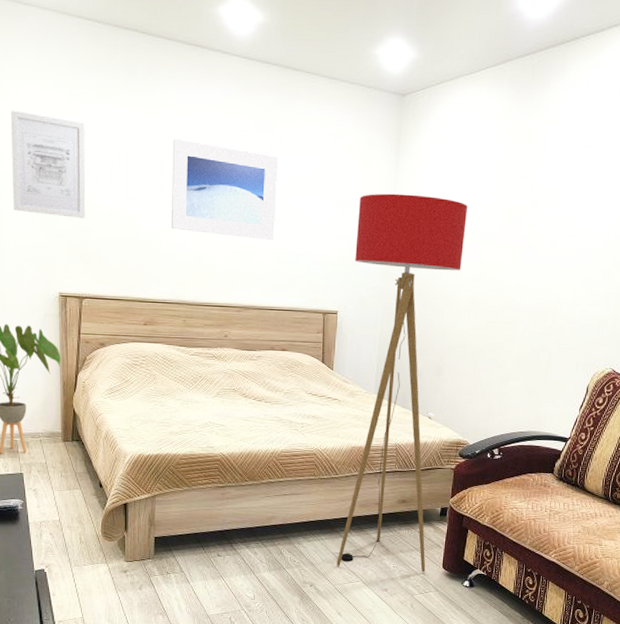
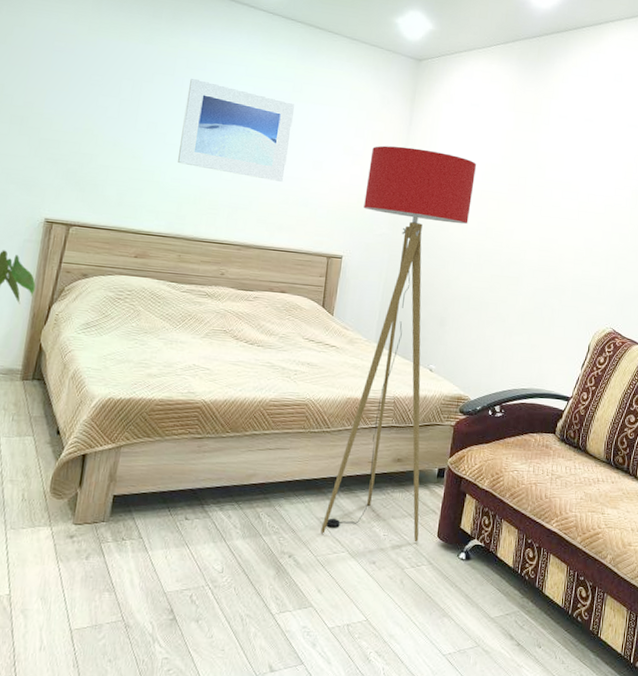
wall art: present [11,110,86,218] -> none [9,36,101,146]

